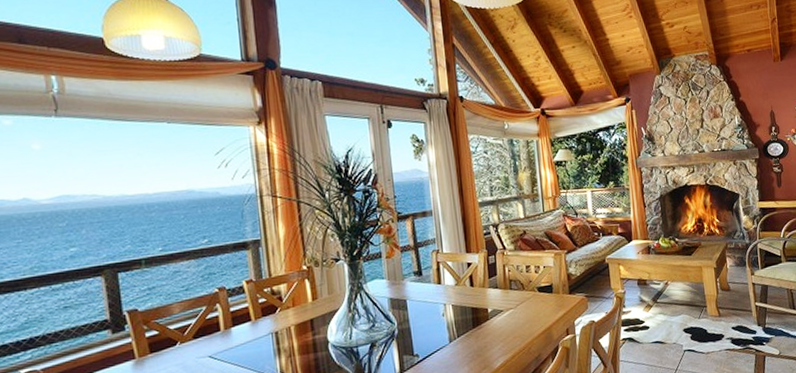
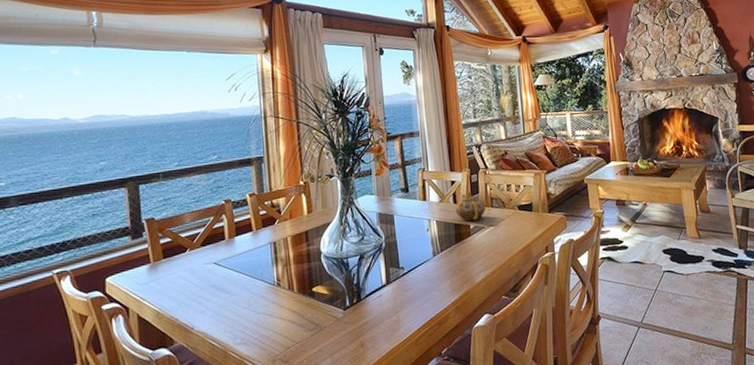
teapot: none [471,274,505,305] -> present [455,192,486,221]

